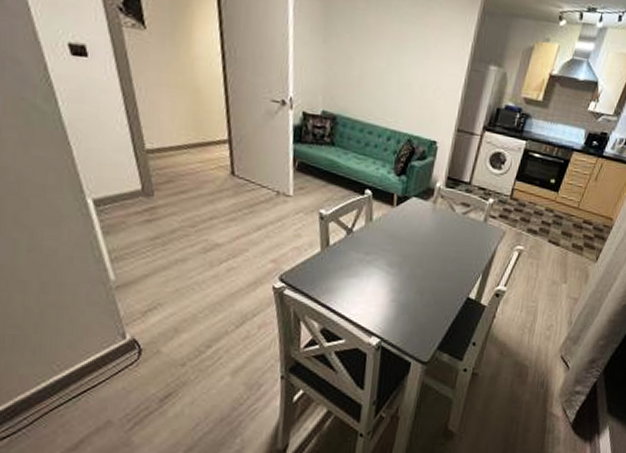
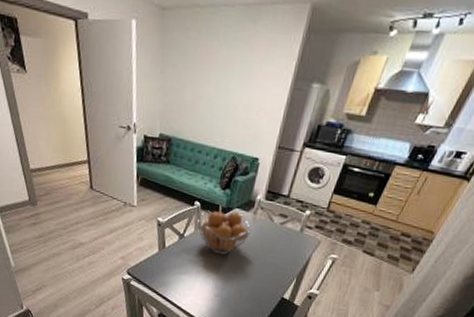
fruit basket: none [368,199,431,252] -> present [197,210,251,255]

